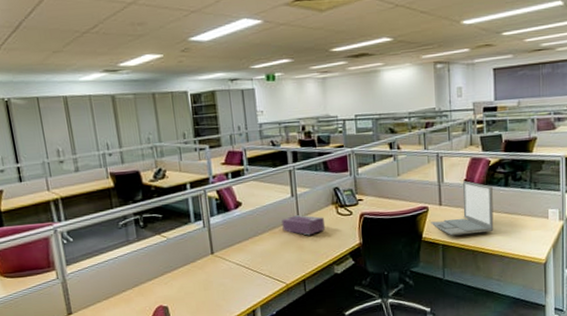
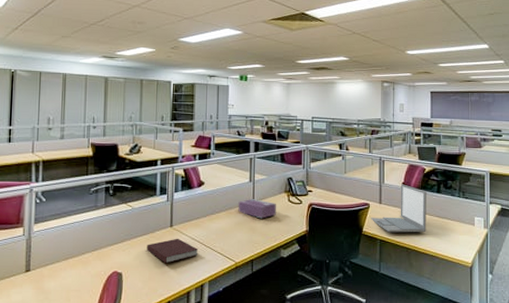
notebook: none [189,265,246,293] -> present [147,238,199,264]

